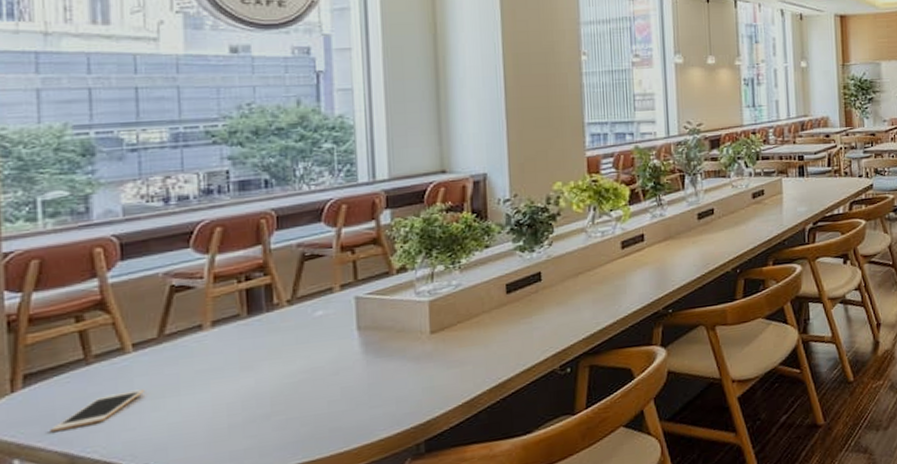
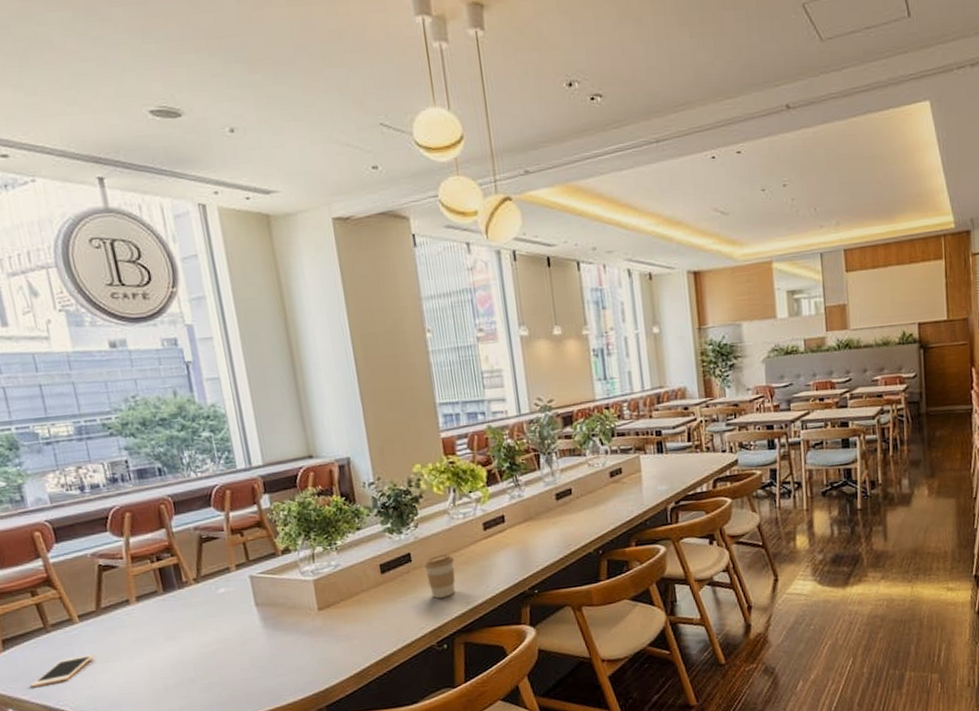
coffee cup: none [554,273,588,319] -> present [423,554,455,599]

